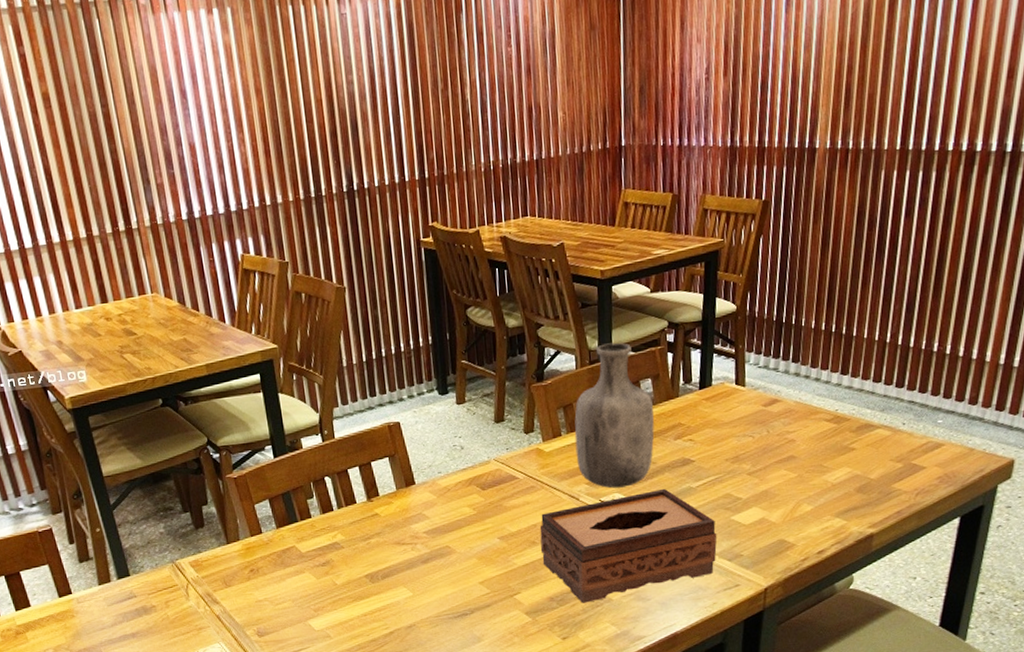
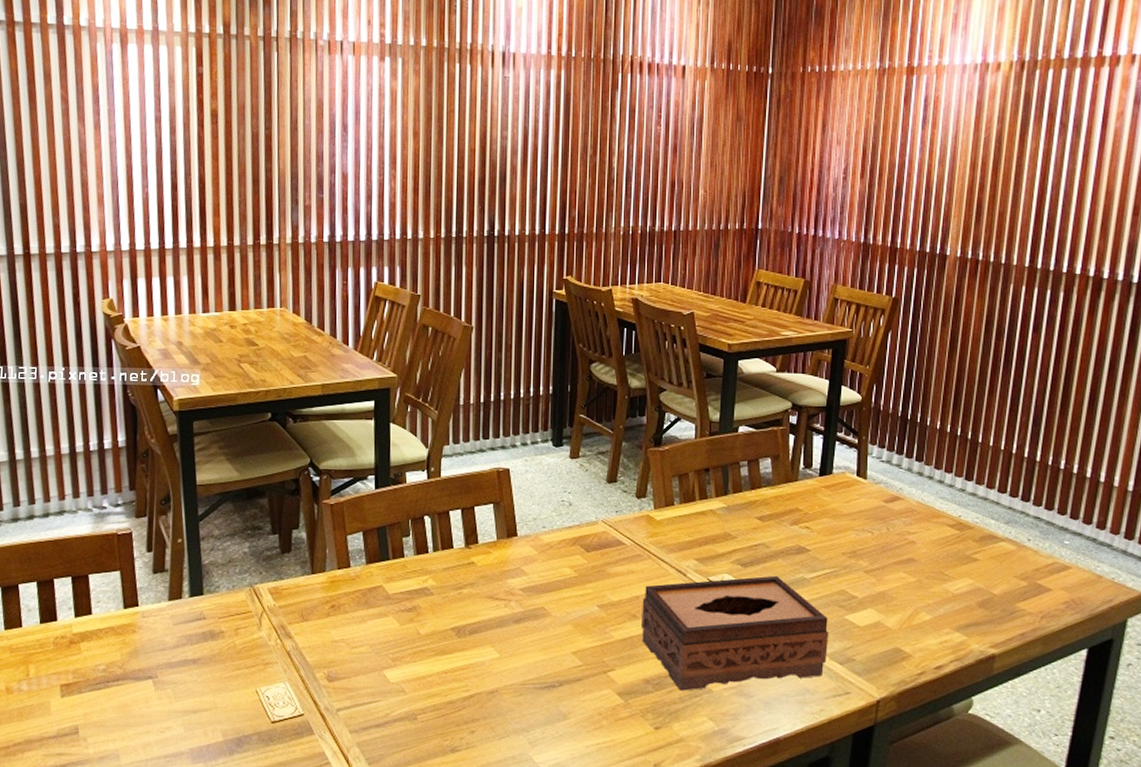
vase: present [574,342,655,489] -> none [687,417,772,569]

